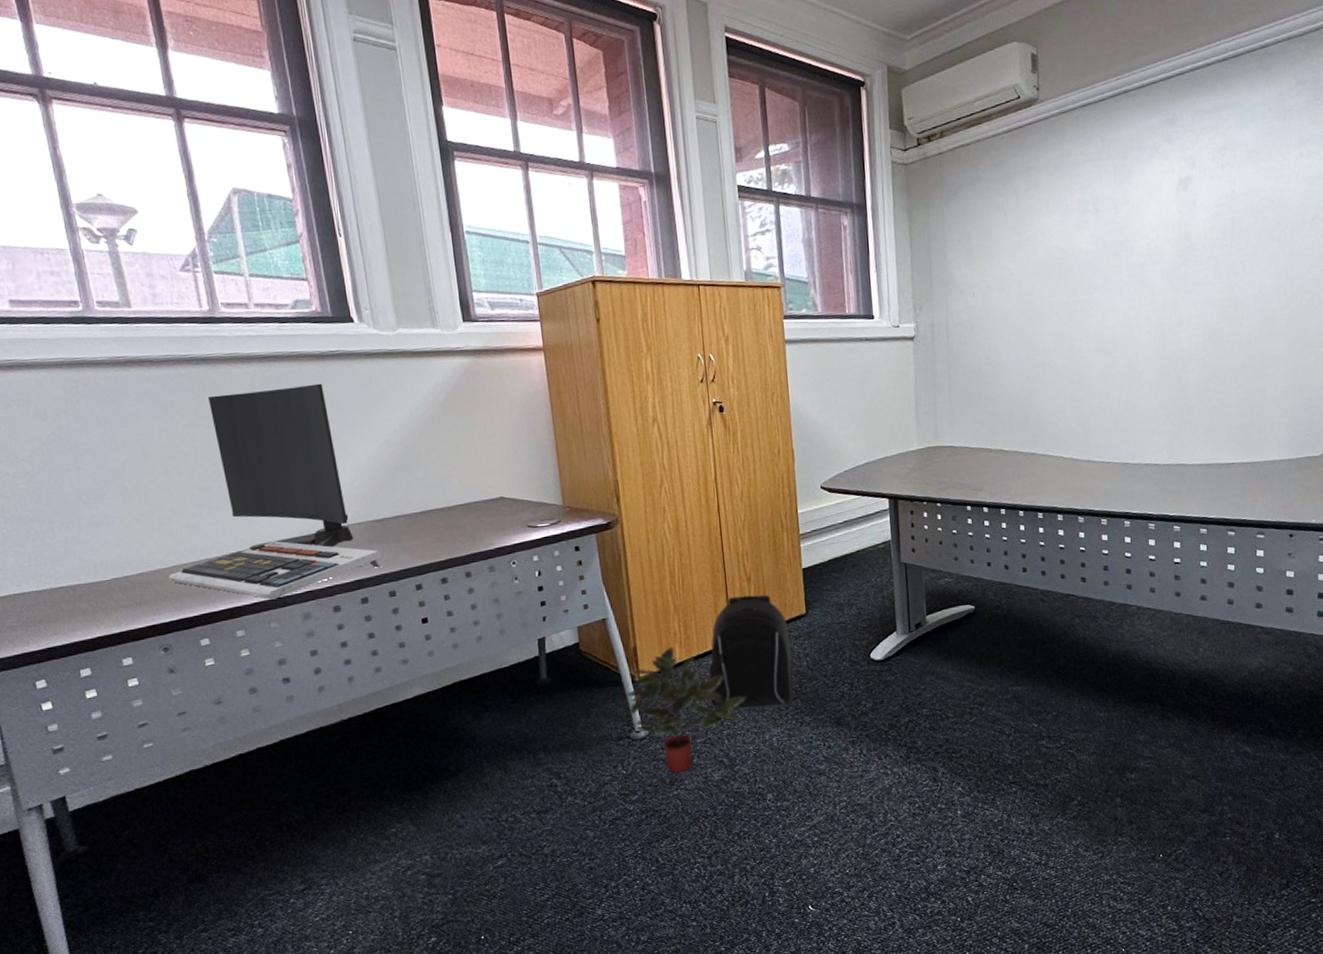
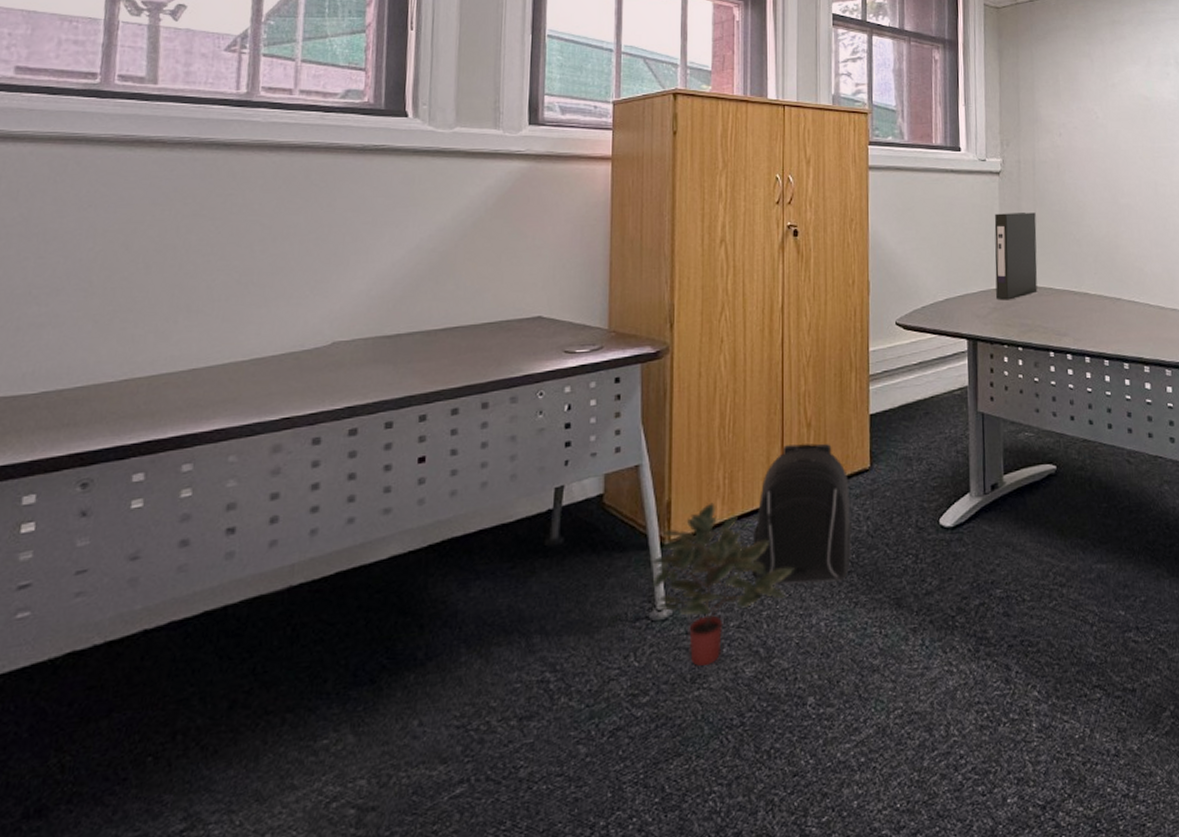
computer keyboard: present [168,541,382,600] -> none [112,355,386,427]
computer monitor: present [208,383,354,550] -> none [214,179,358,366]
binder: none [910,375,954,461] -> present [994,212,1038,300]

